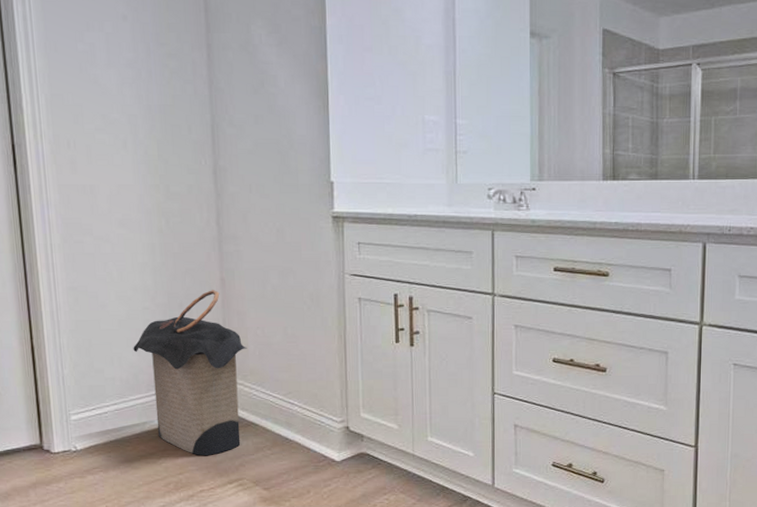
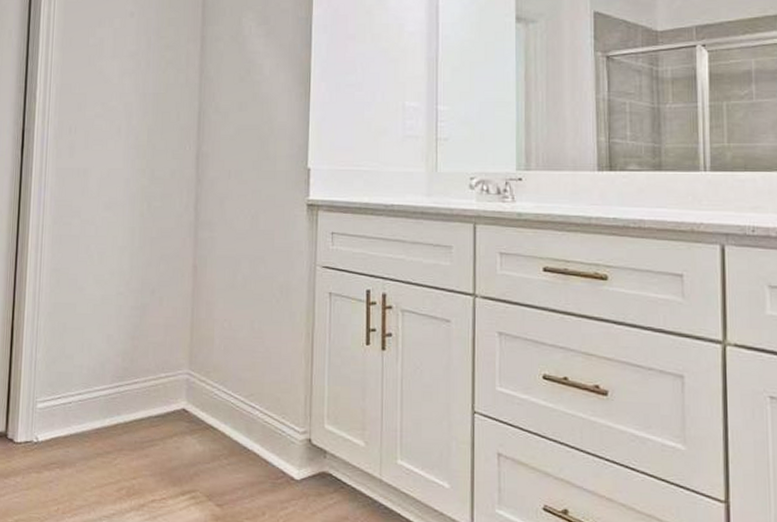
laundry hamper: present [133,290,247,456] -> none [103,277,213,461]

